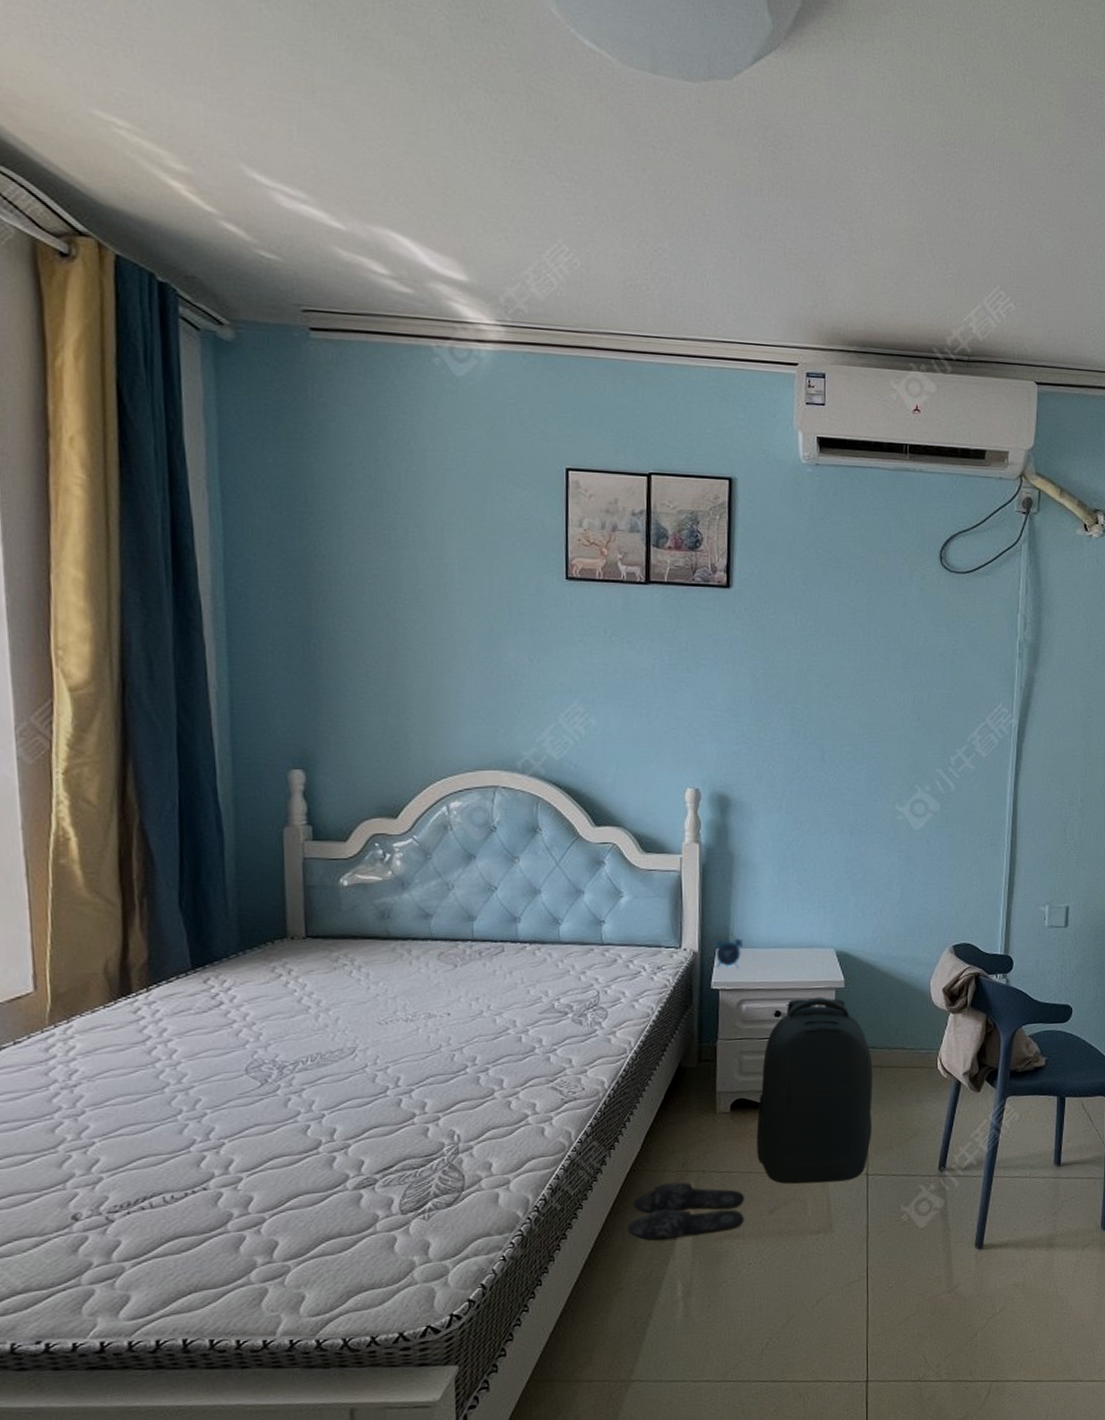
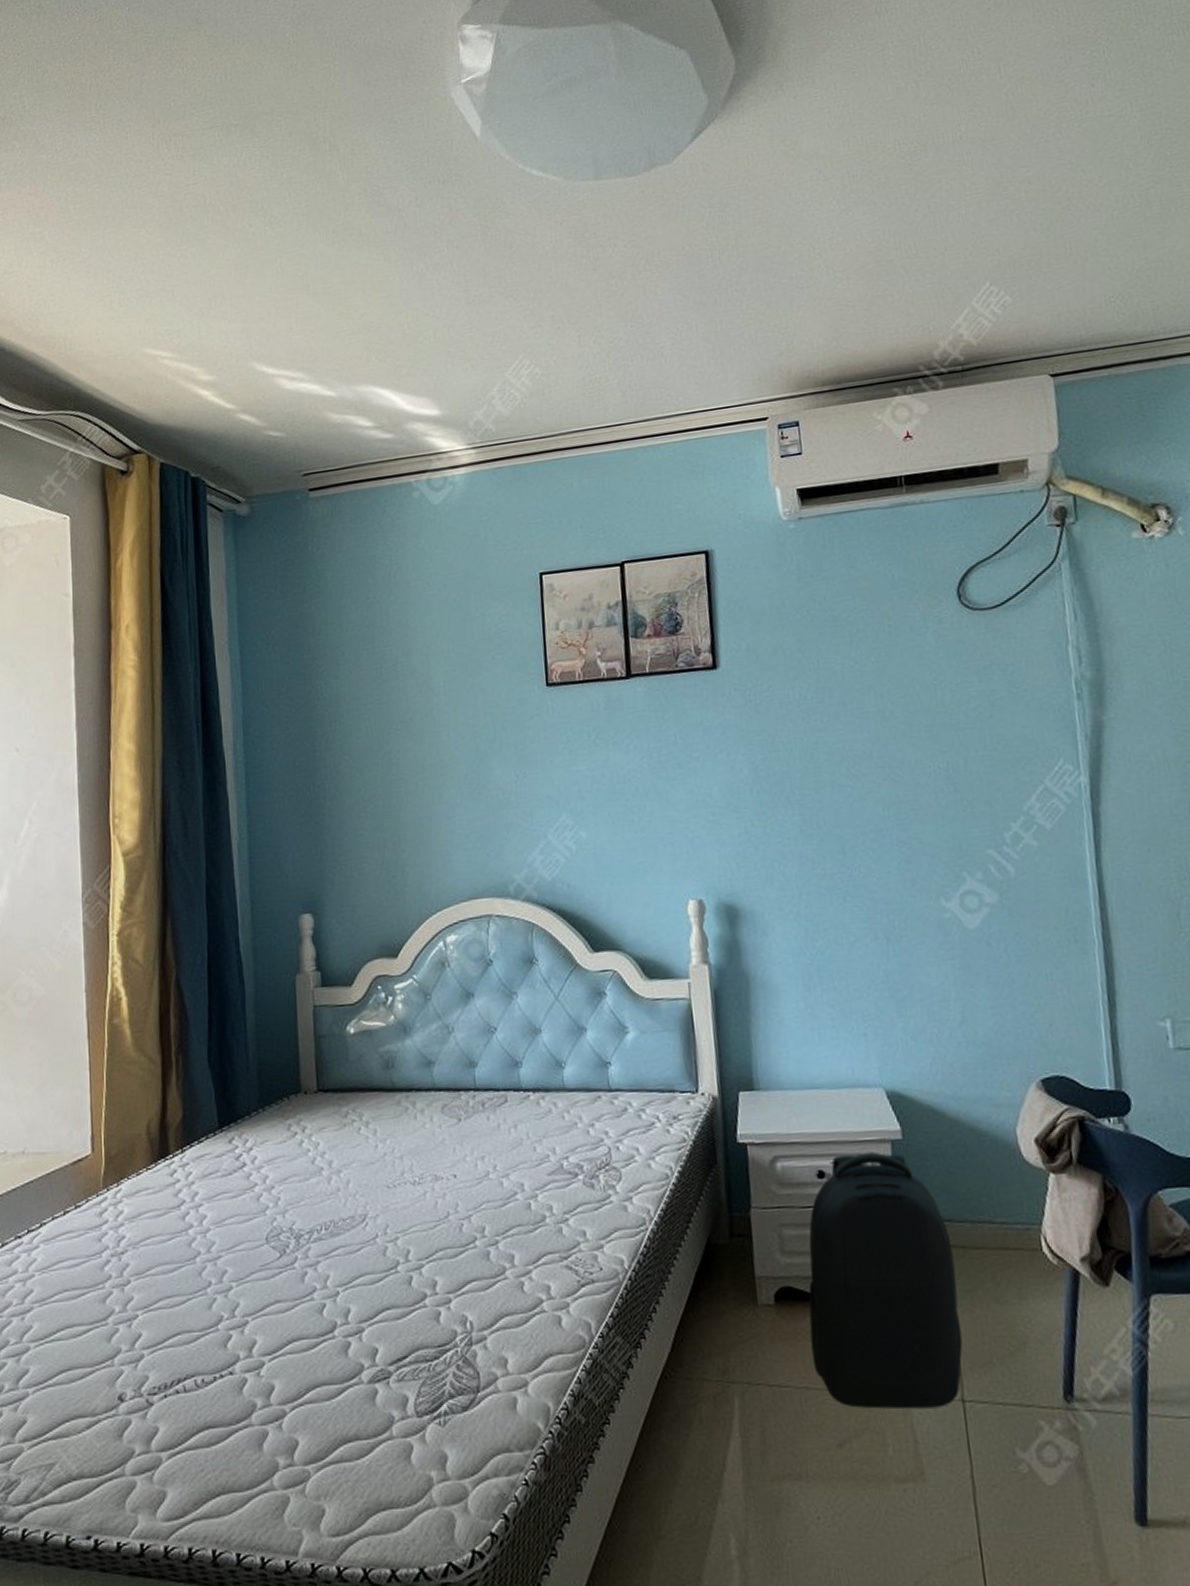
slippers: present [628,1182,744,1241] -> none [664,1396,806,1475]
alarm clock: present [714,934,744,968] -> none [736,1073,771,1116]

